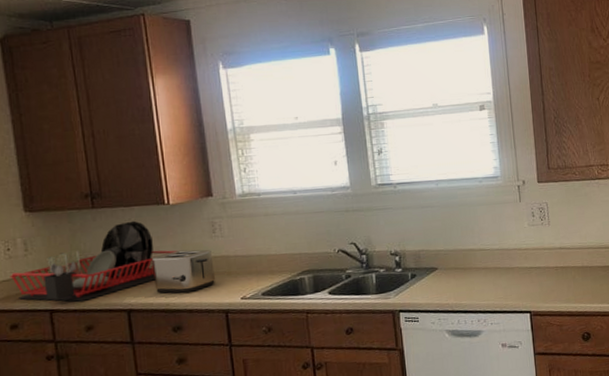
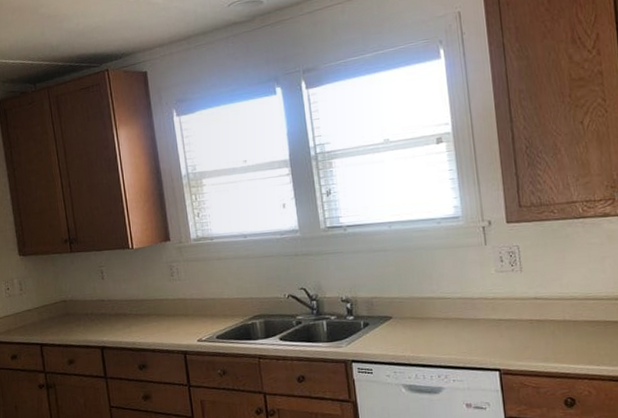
dish rack: present [10,220,178,302] -> none [10,264,141,338]
toaster: present [151,249,215,294] -> none [119,292,174,334]

